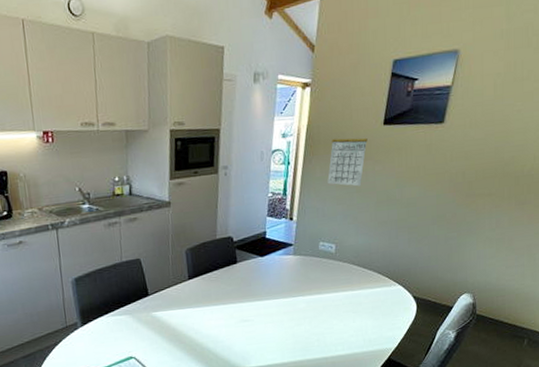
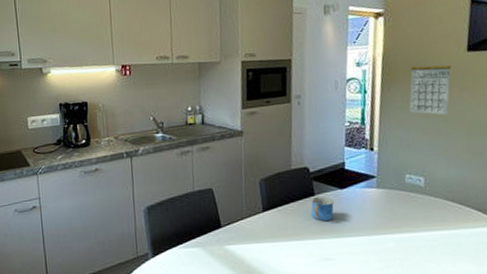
mug: none [233,264,254,287] -> present [310,196,334,222]

